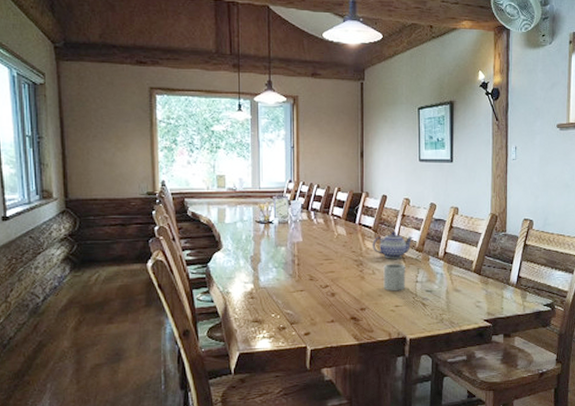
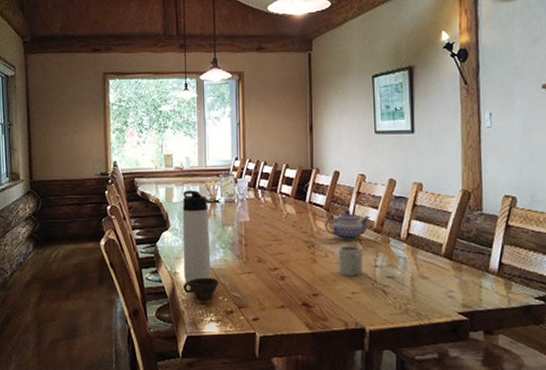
thermos bottle: none [235,212,264,302] -> present [182,190,211,283]
cup: none [236,296,272,319] -> present [183,277,219,301]

